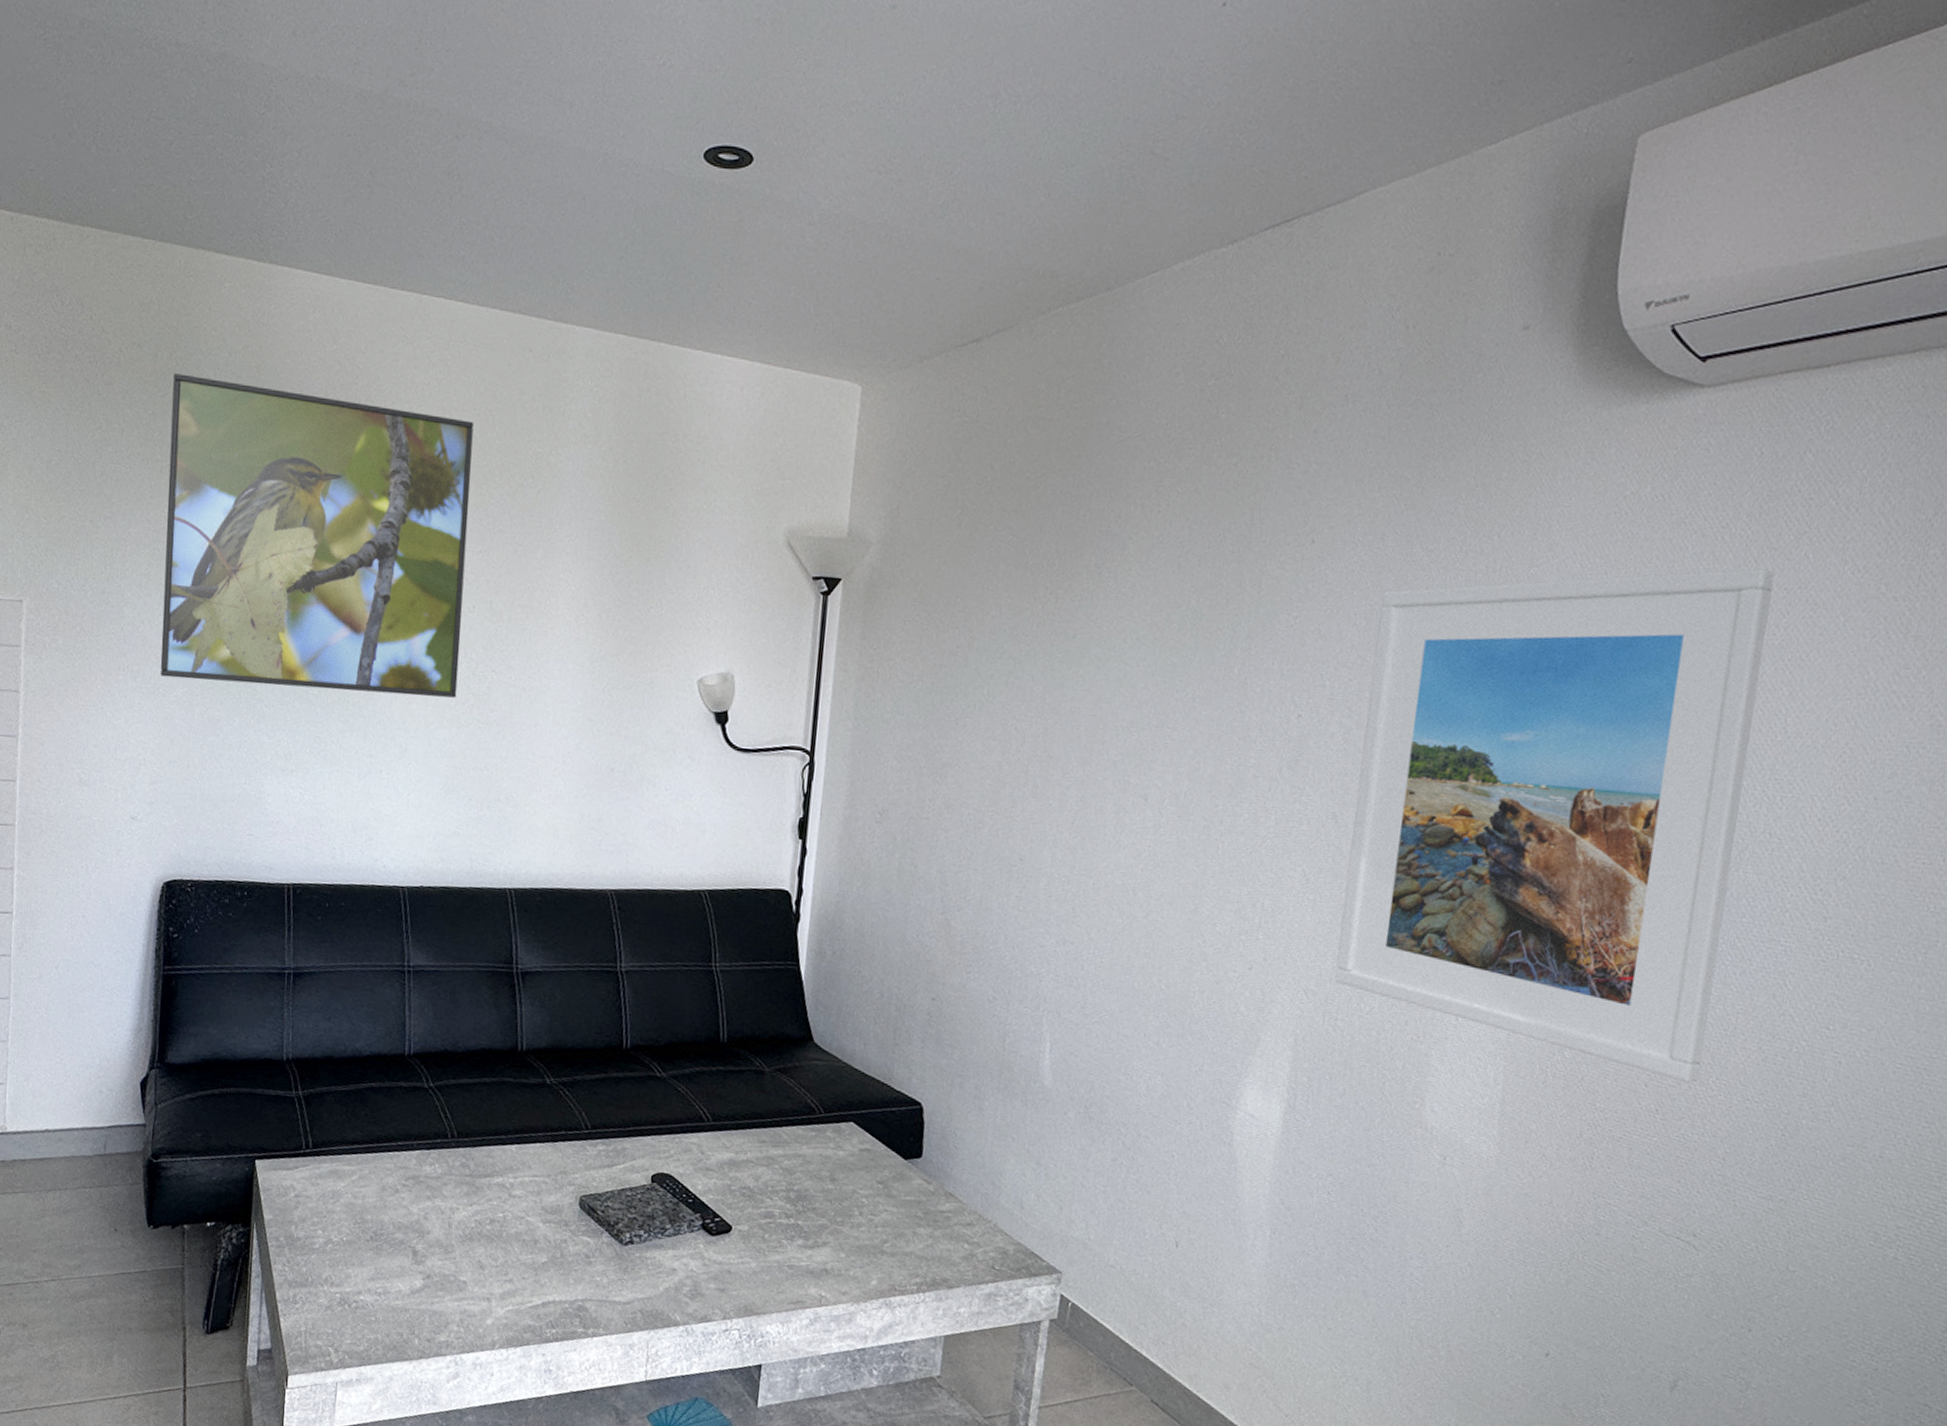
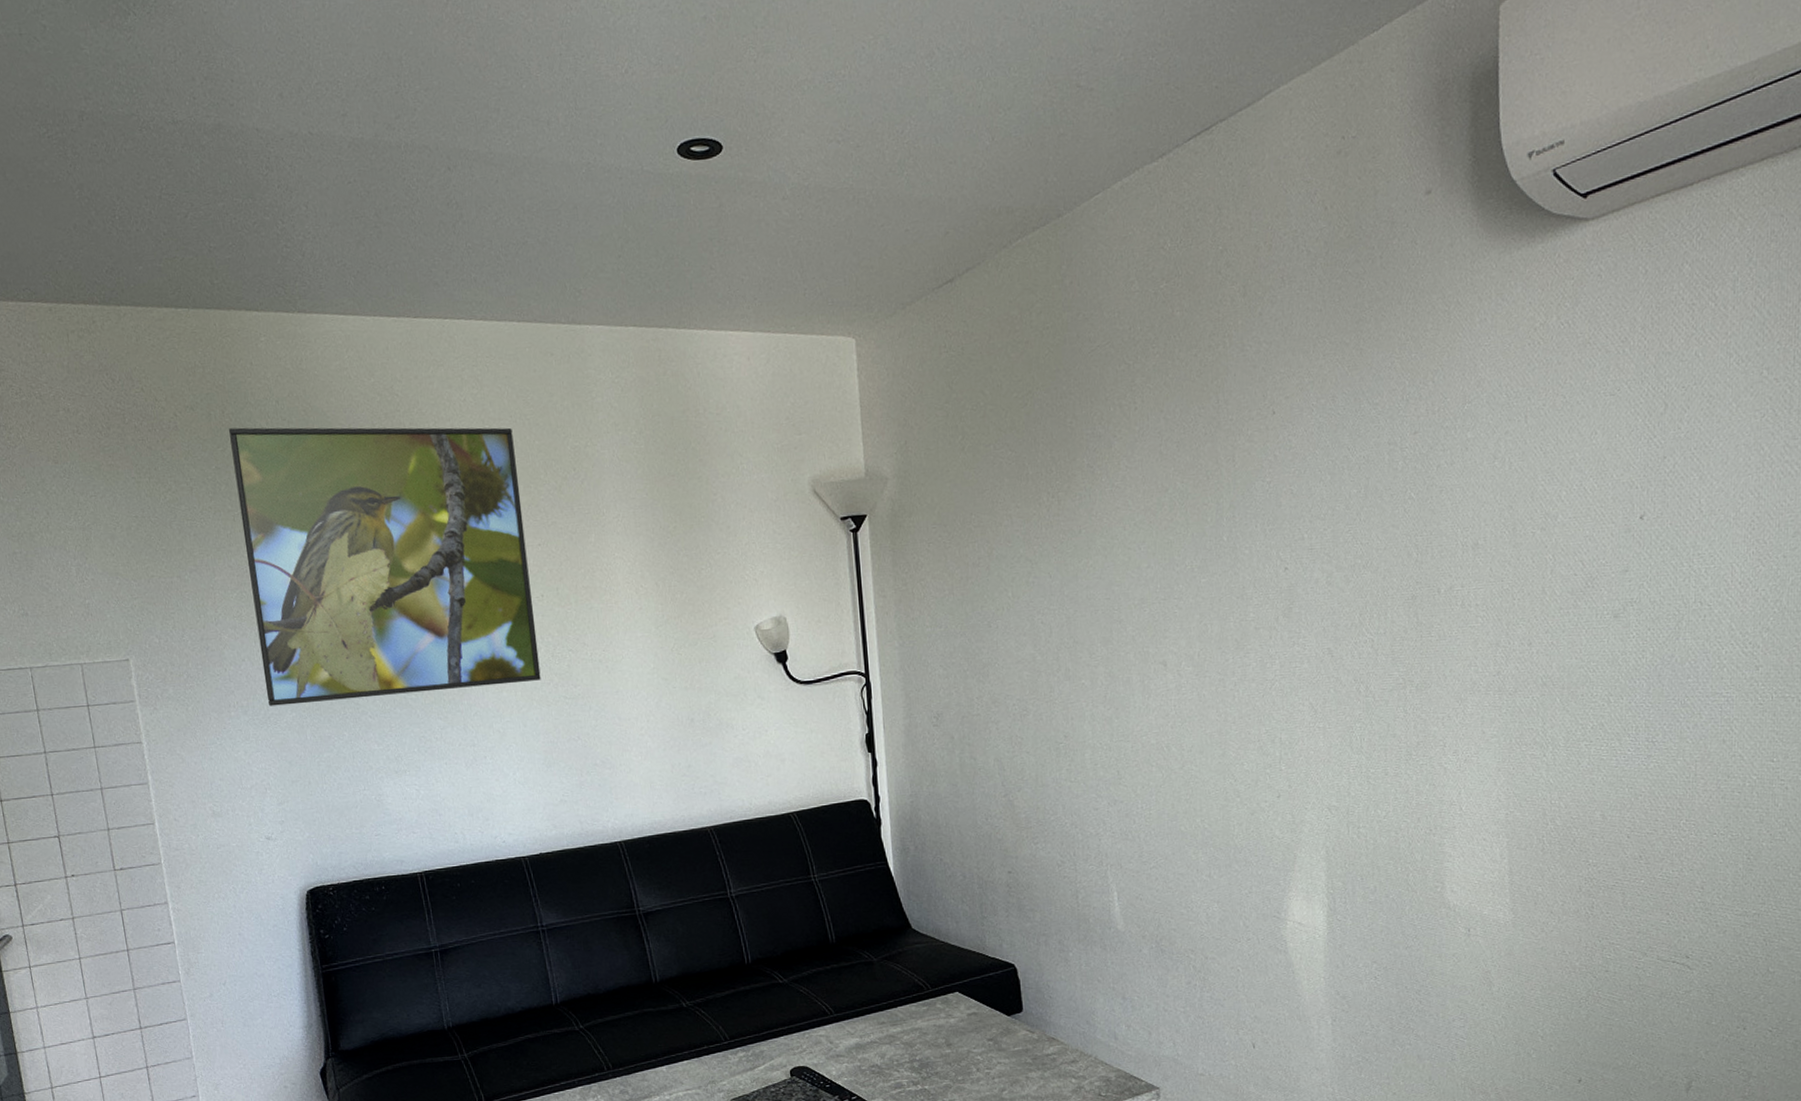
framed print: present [1334,568,1775,1082] -> none [1341,372,1673,828]

